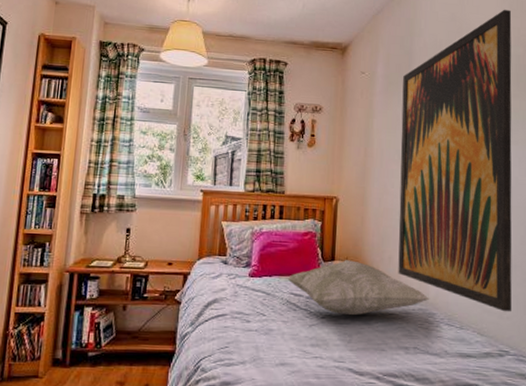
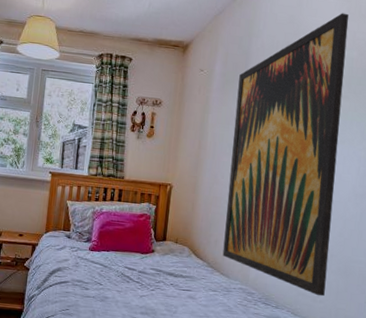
decorative pillow: present [288,260,430,316] -> none [124,241,250,291]

